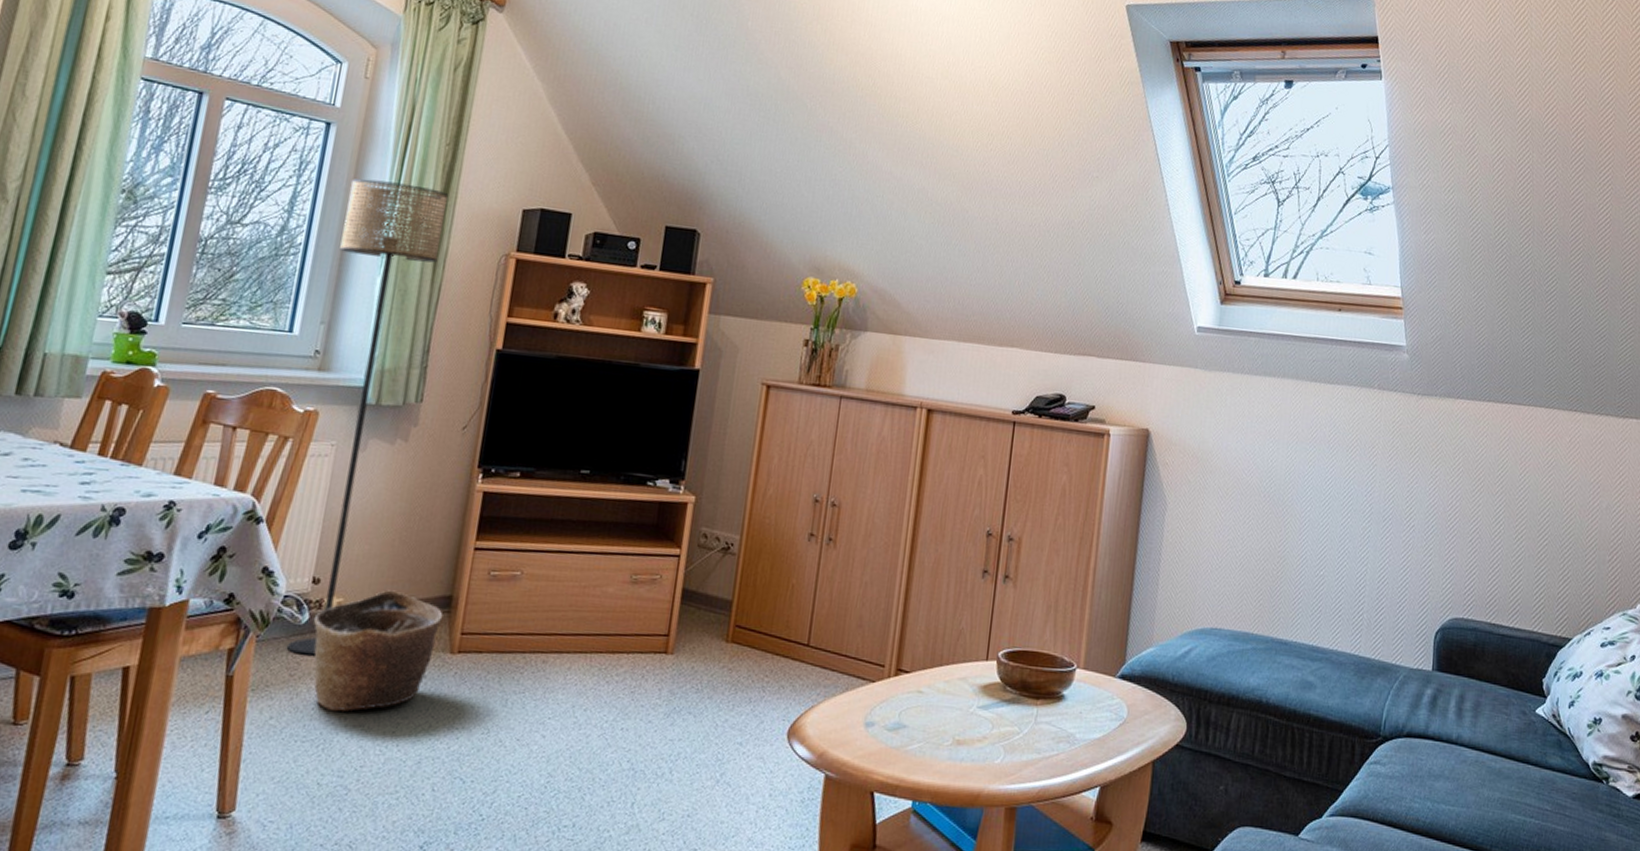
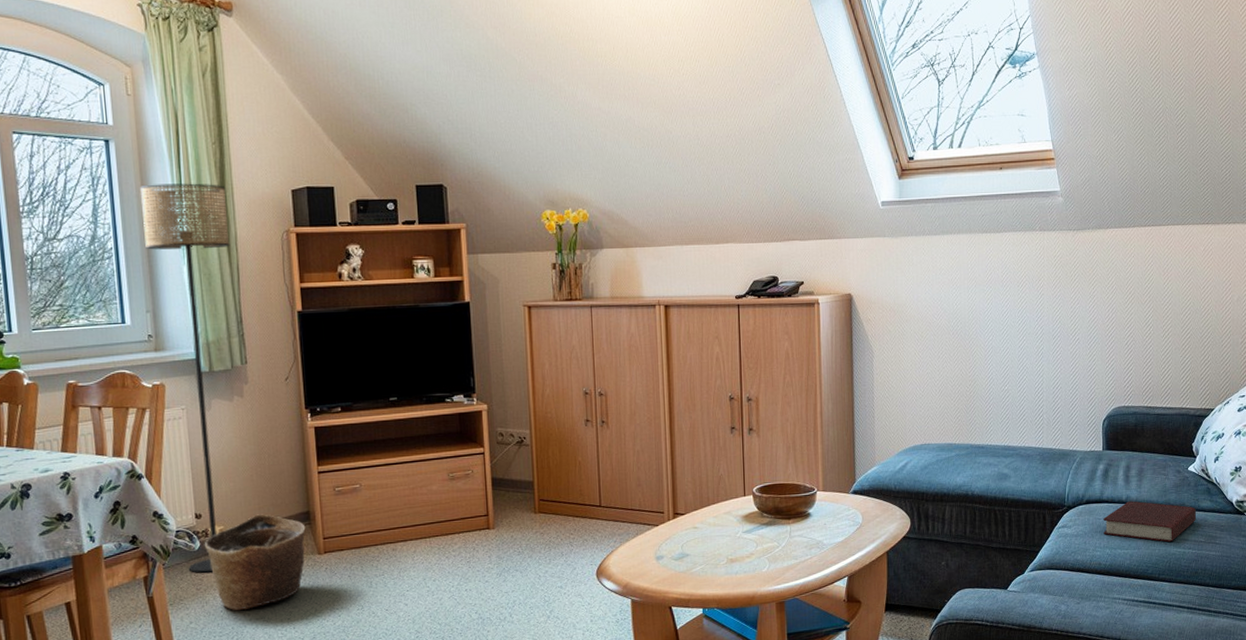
book: none [1425,742,1542,804] -> present [1103,501,1196,542]

